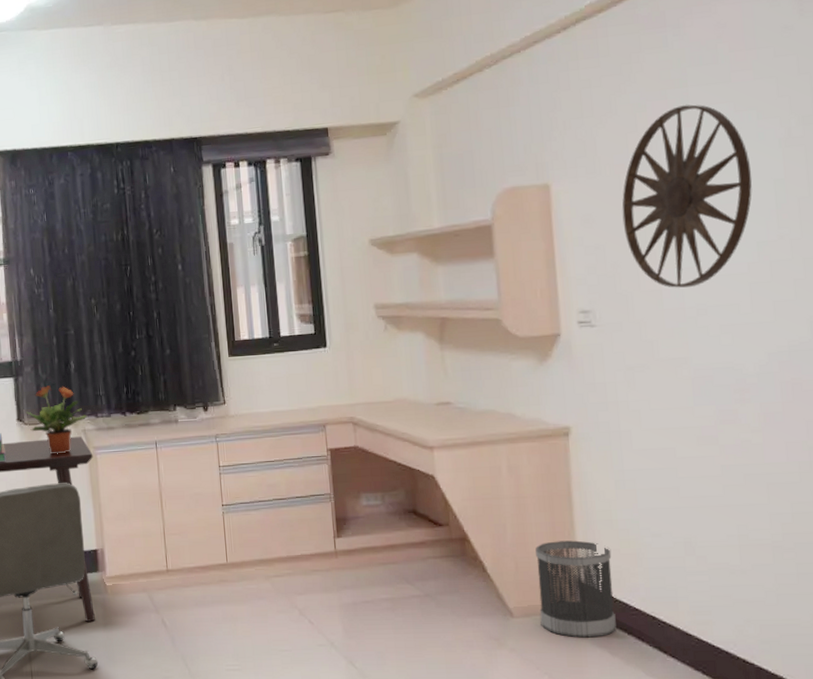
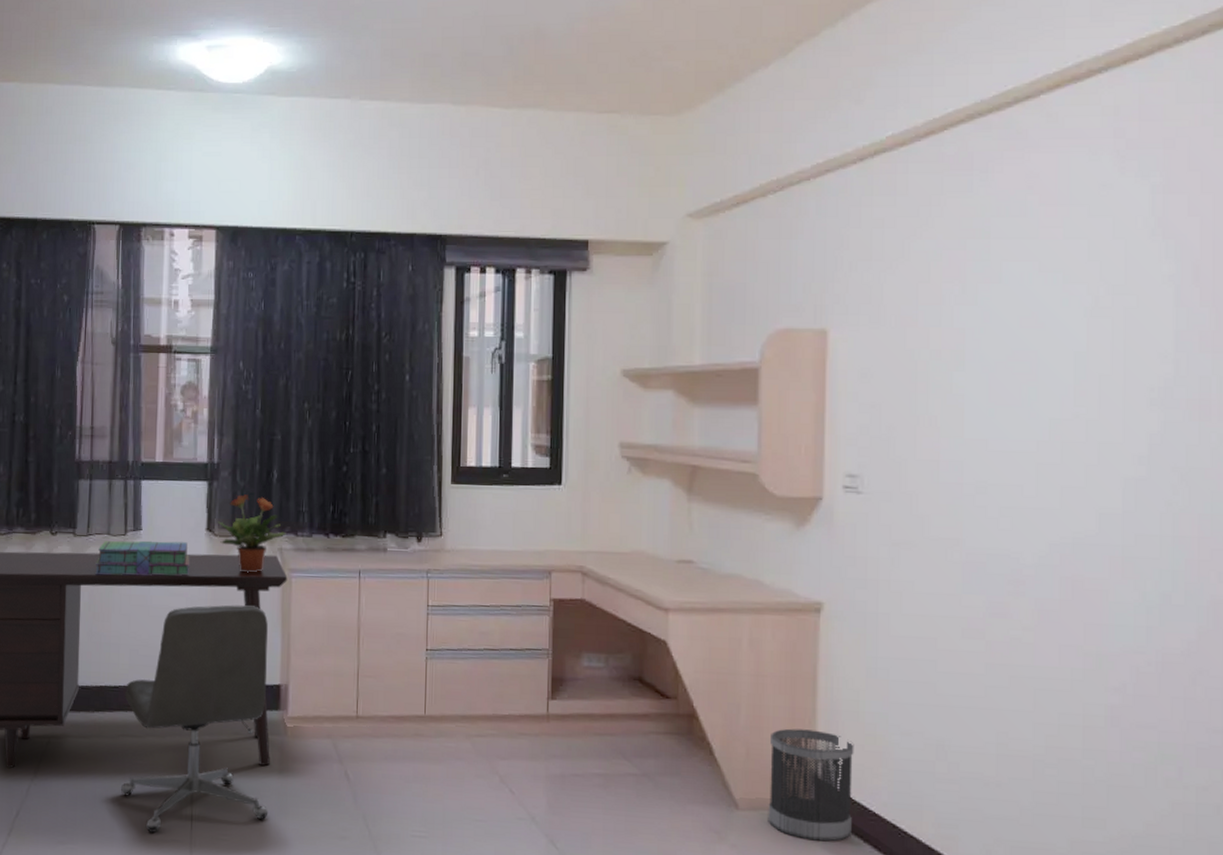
wall art: present [622,104,752,288] -> none [904,259,1051,461]

